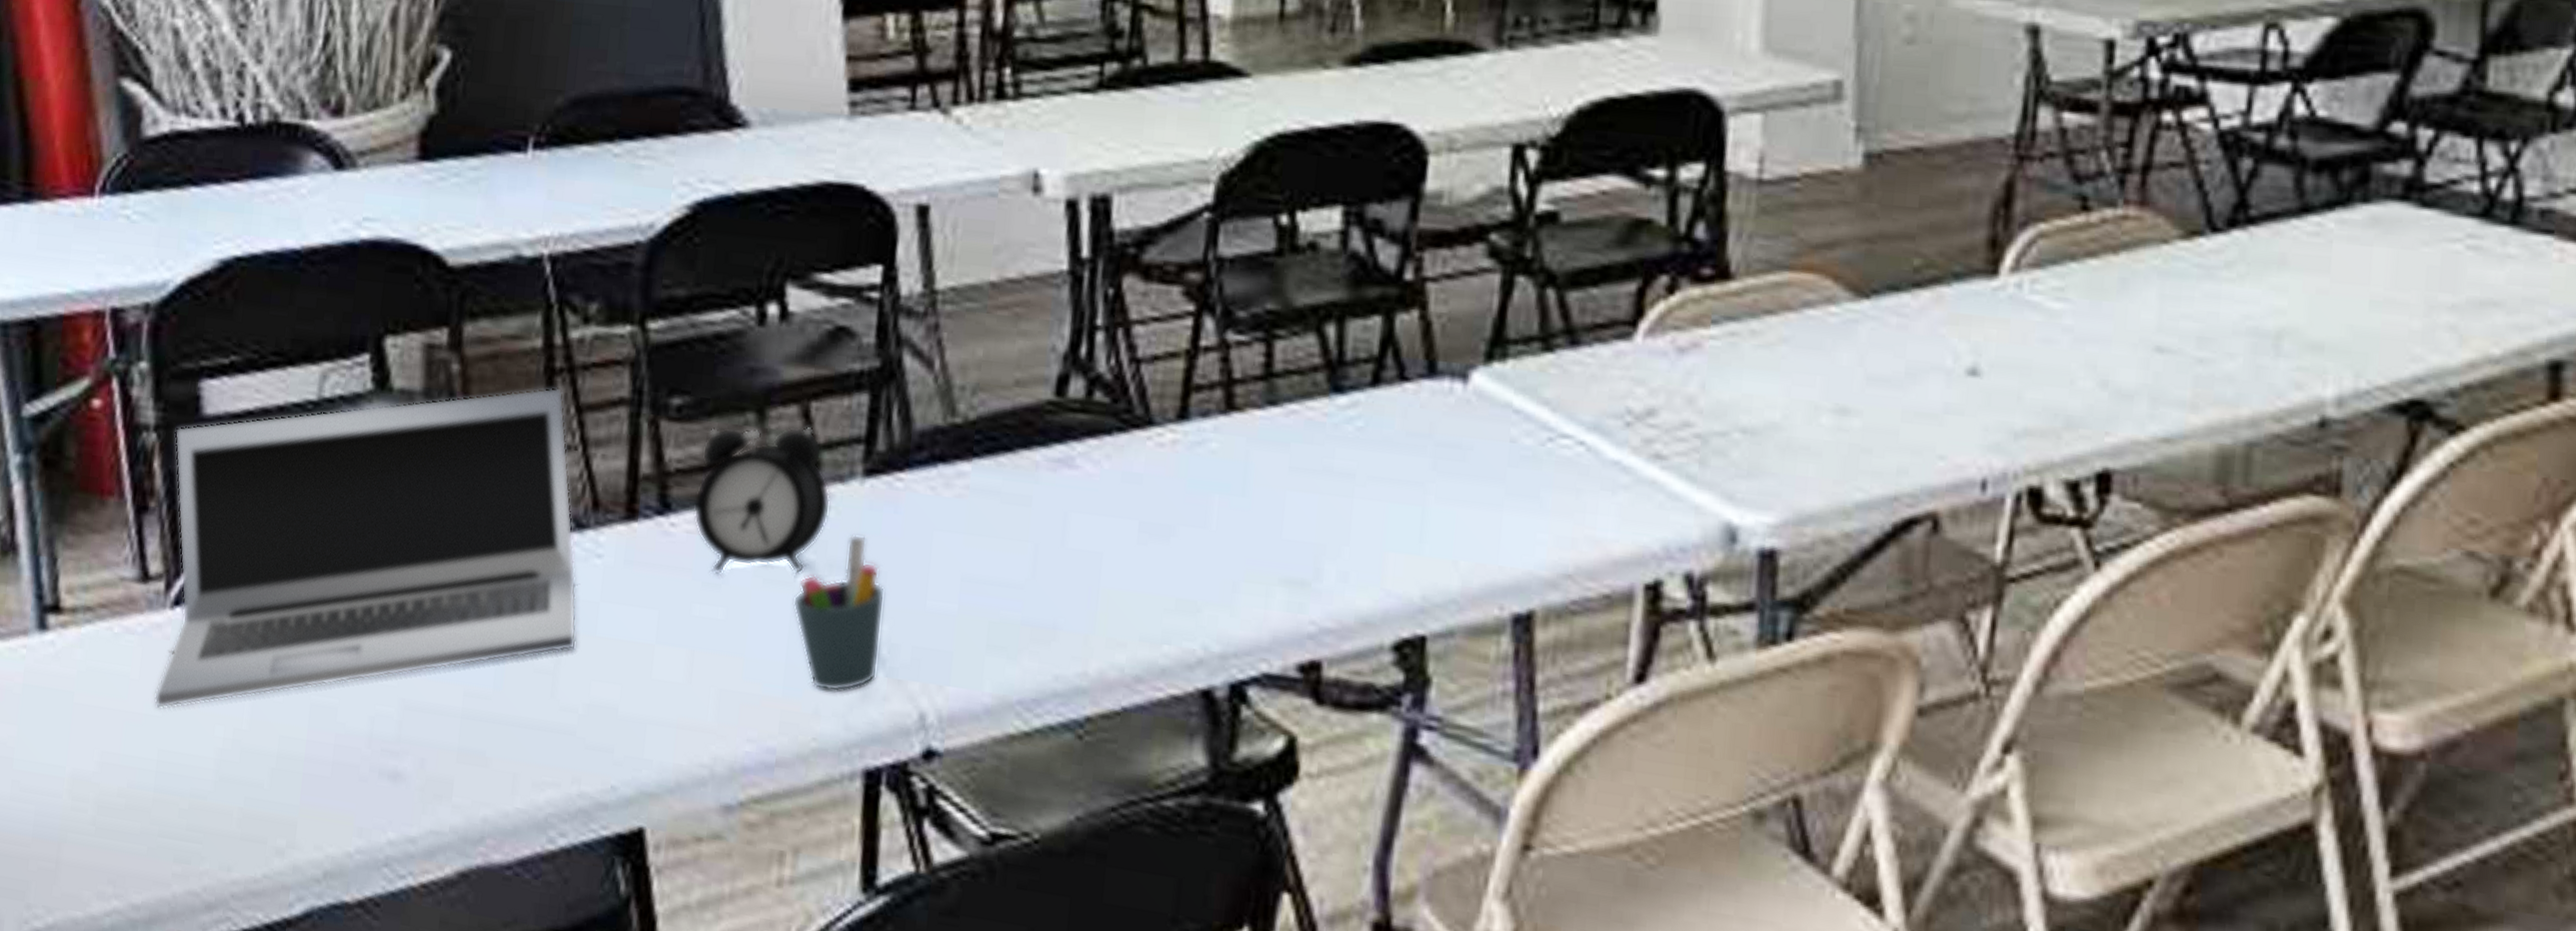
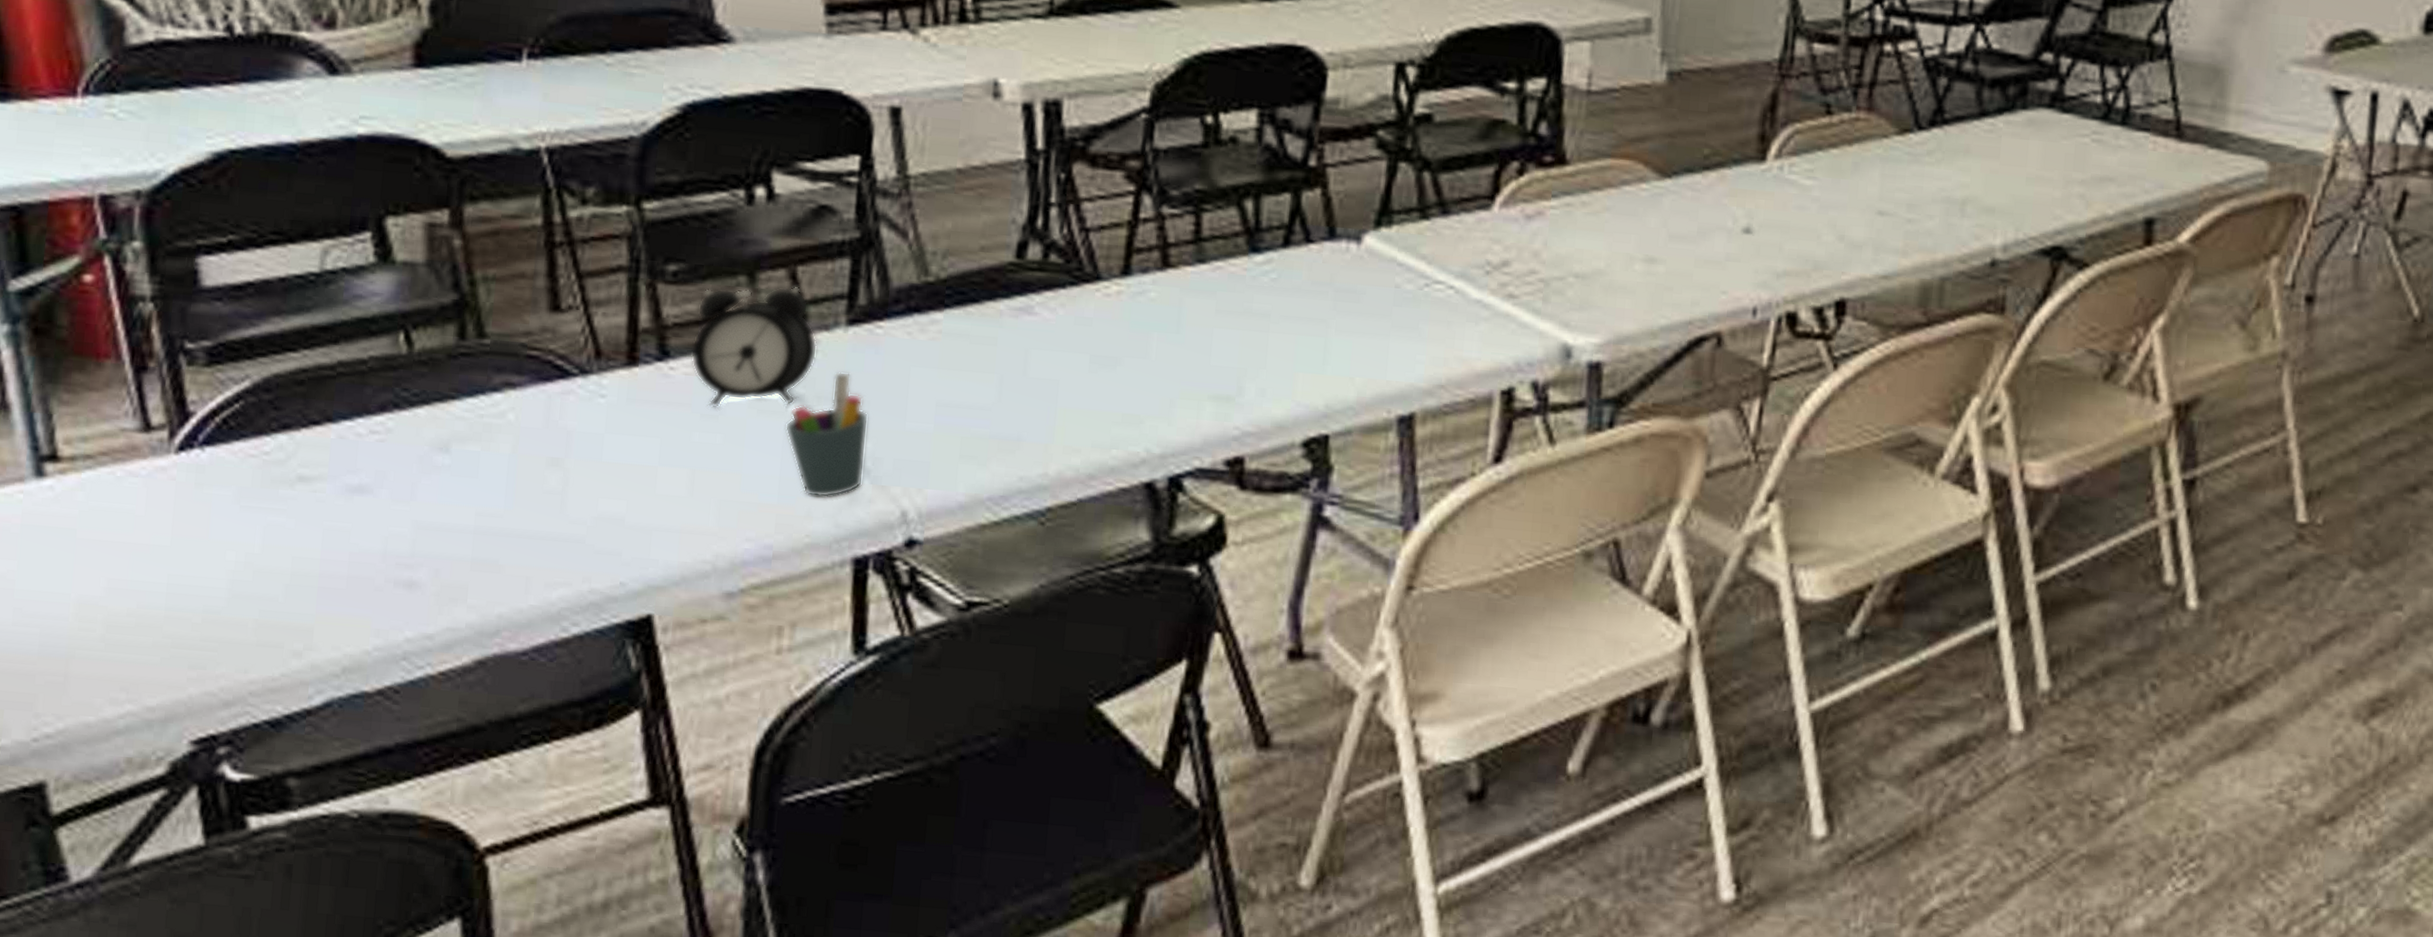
laptop: present [154,387,577,709] -> none [161,258,584,540]

